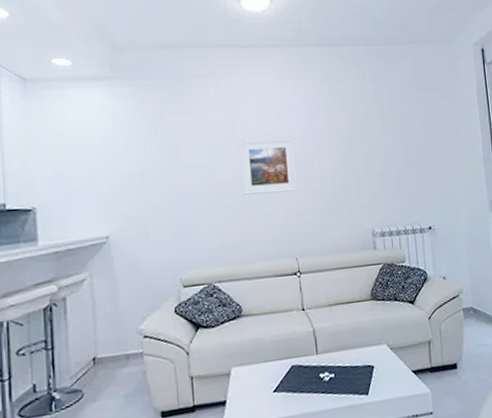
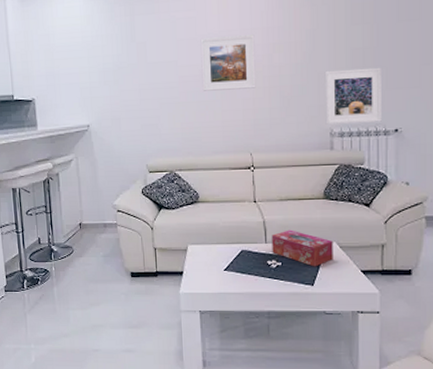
tissue box: none [322,336,385,374] -> present [271,229,333,267]
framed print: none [362,170,417,225] -> present [324,67,382,124]

